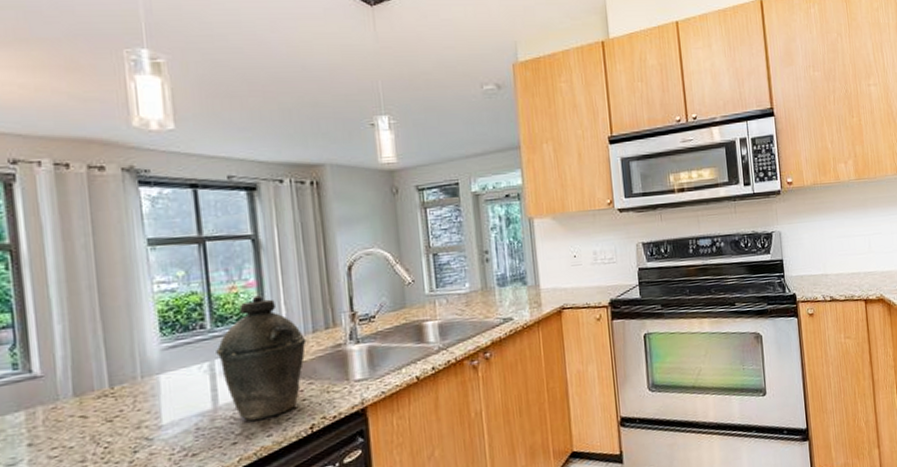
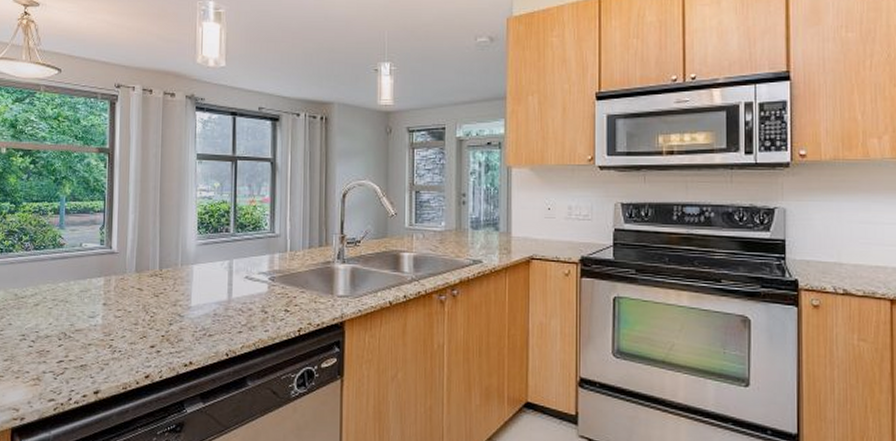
kettle: present [216,295,307,421] -> none [235,210,303,316]

